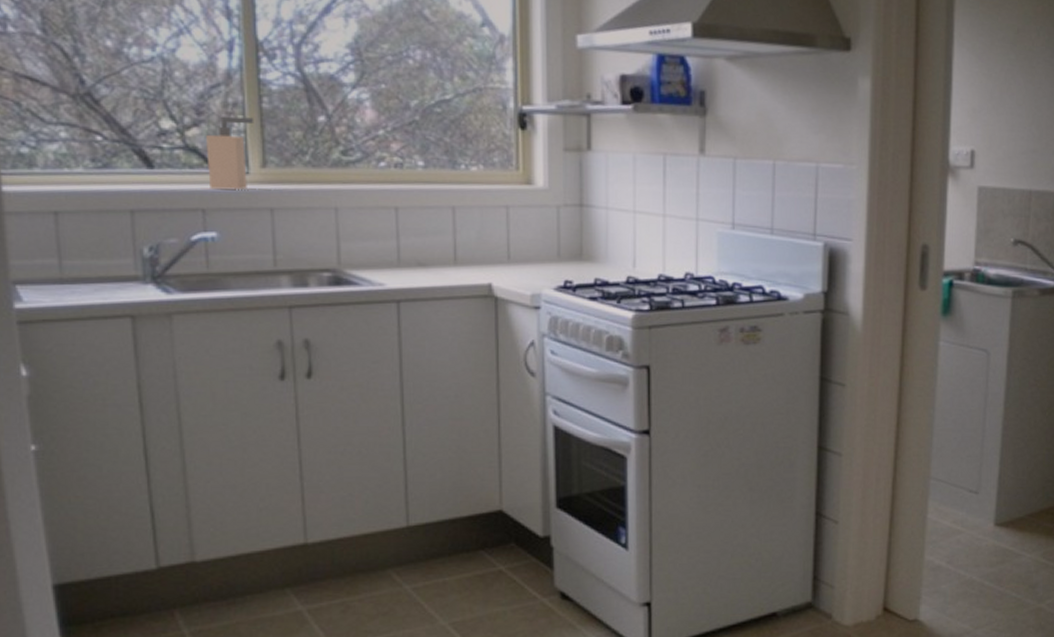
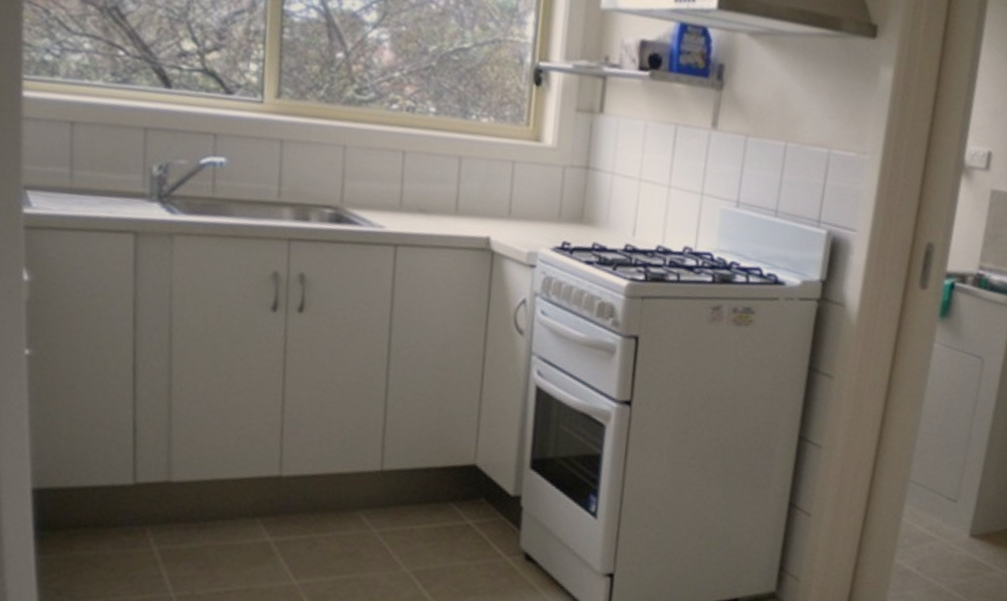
soap dispenser: present [206,116,254,190] -> none [223,43,274,119]

